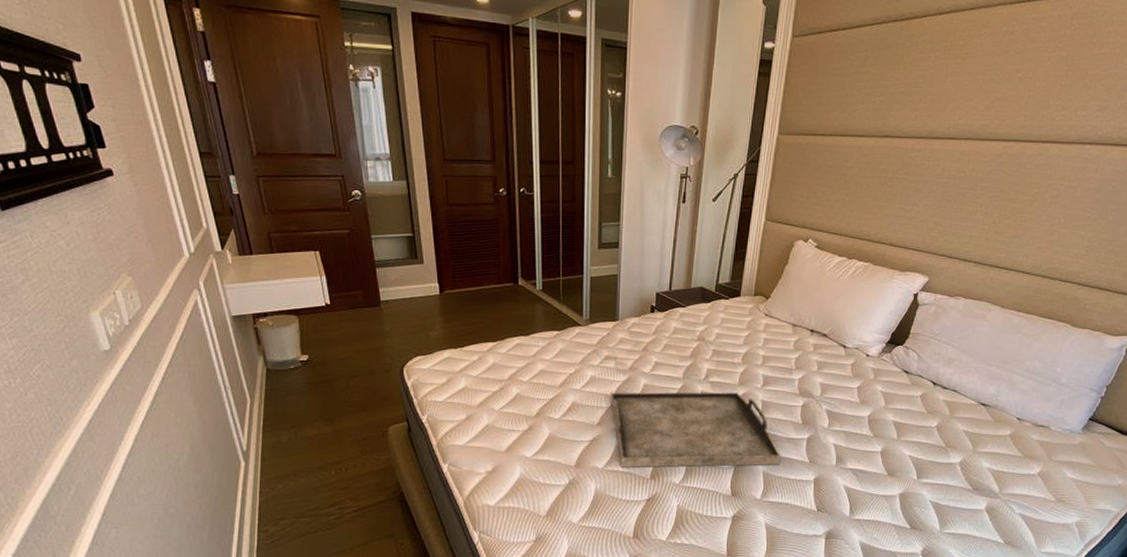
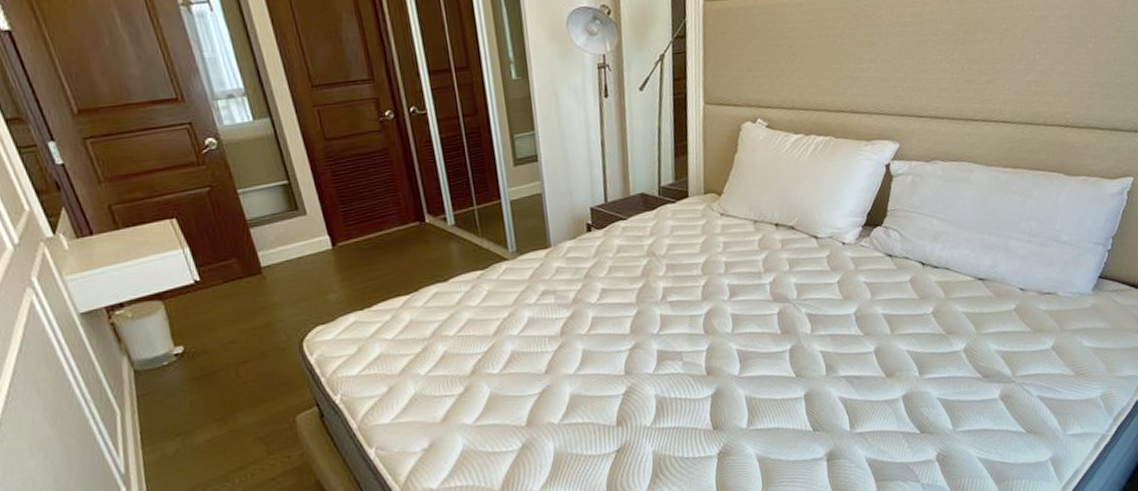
serving tray: present [611,392,781,468] -> none [555,309,764,418]

